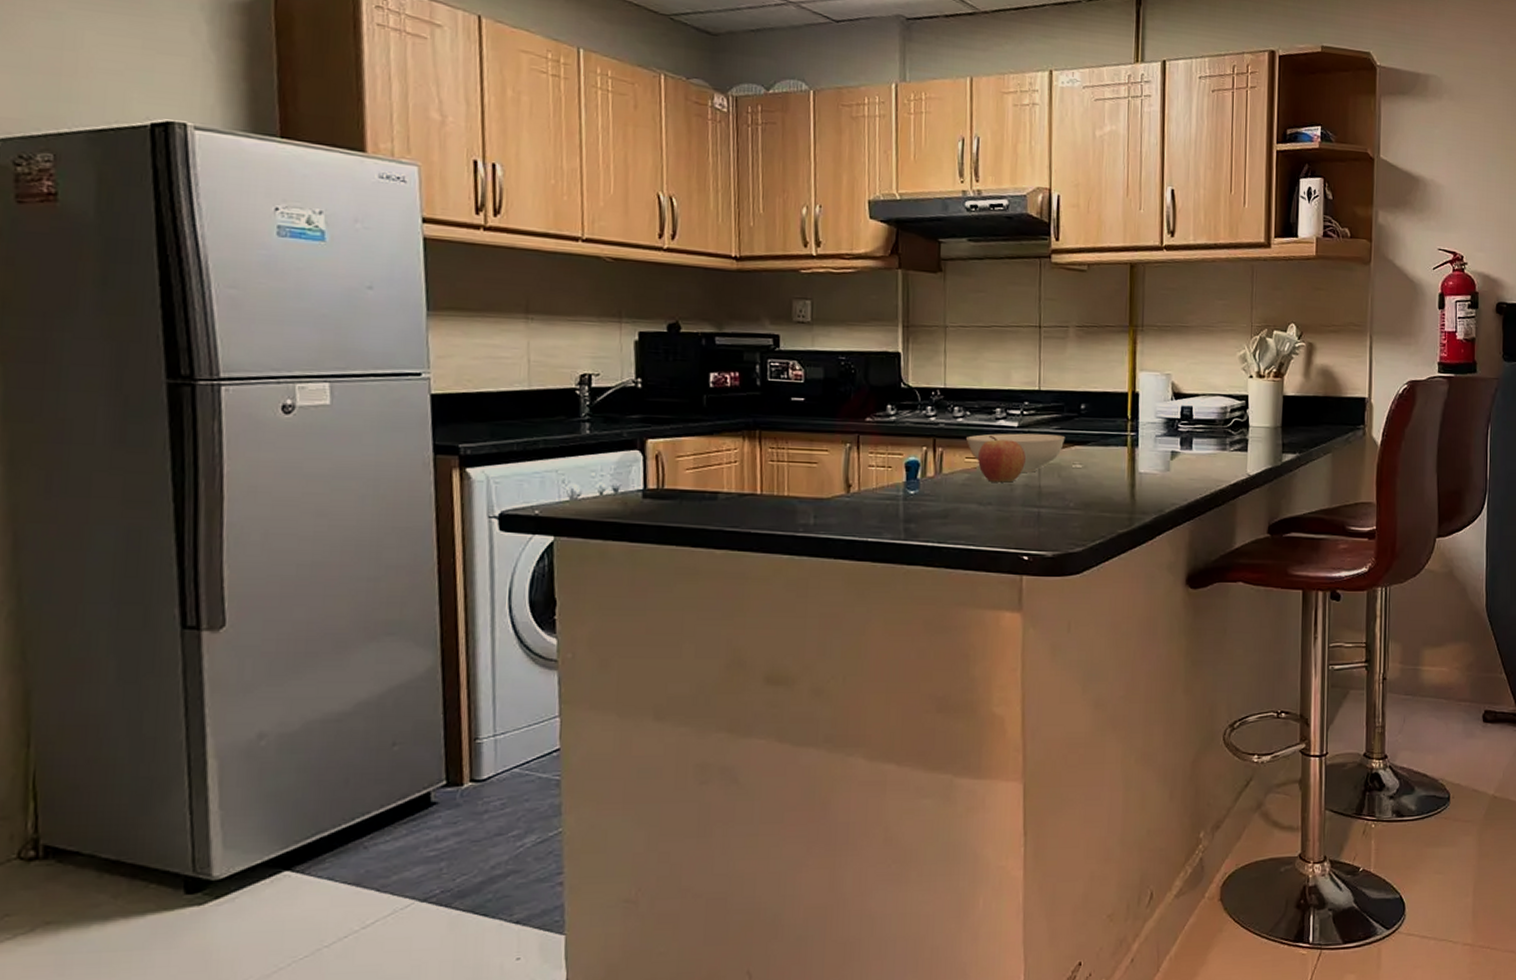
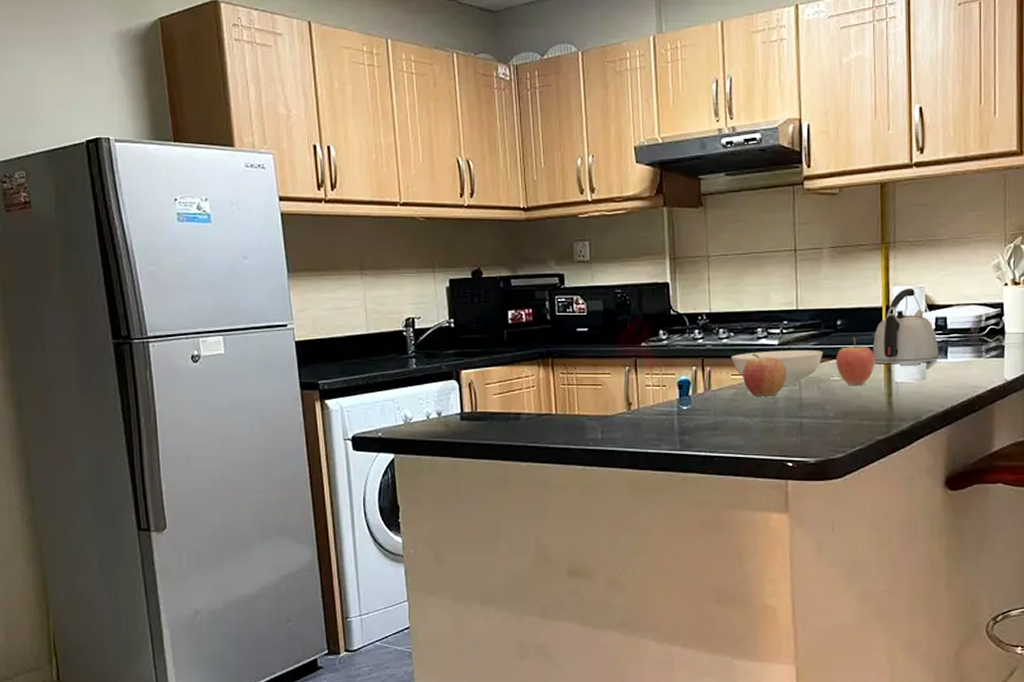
fruit: none [1078,422,1120,475] -> present [836,336,876,386]
kettle: none [1116,374,1185,457] -> present [872,288,940,367]

